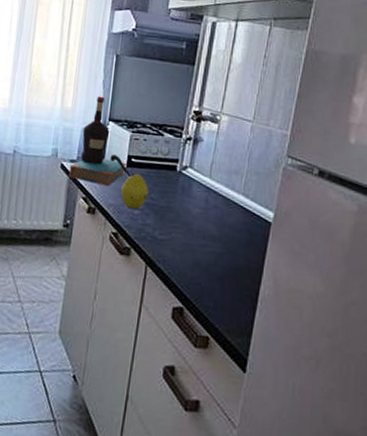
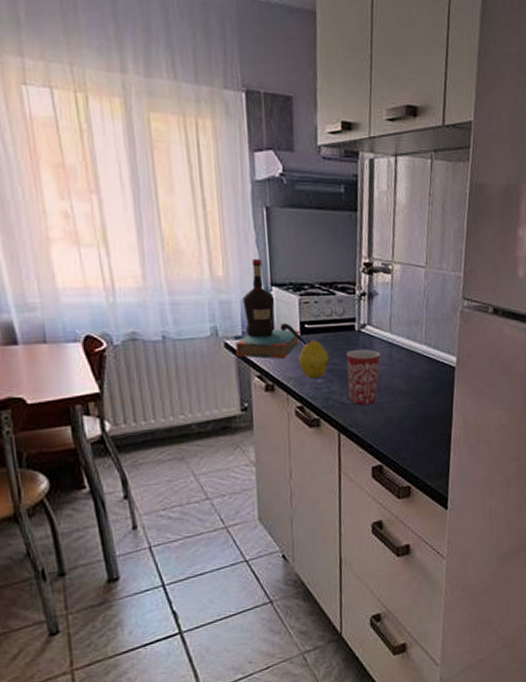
mug: none [161,188,197,244] -> present [346,349,380,405]

